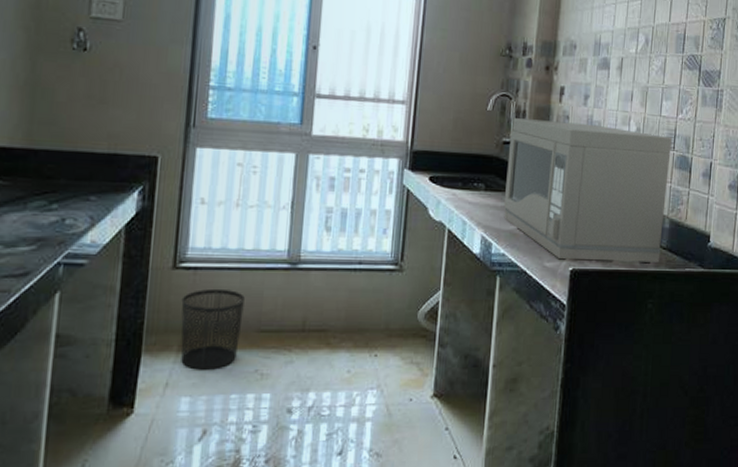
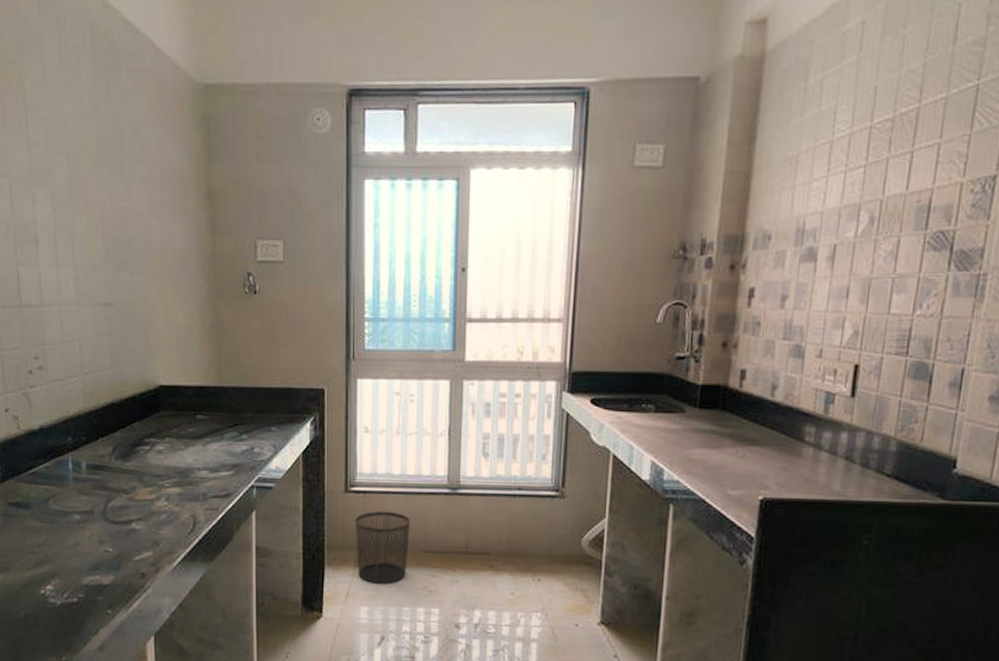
microwave: present [503,118,672,263] -> none [677,329,904,492]

